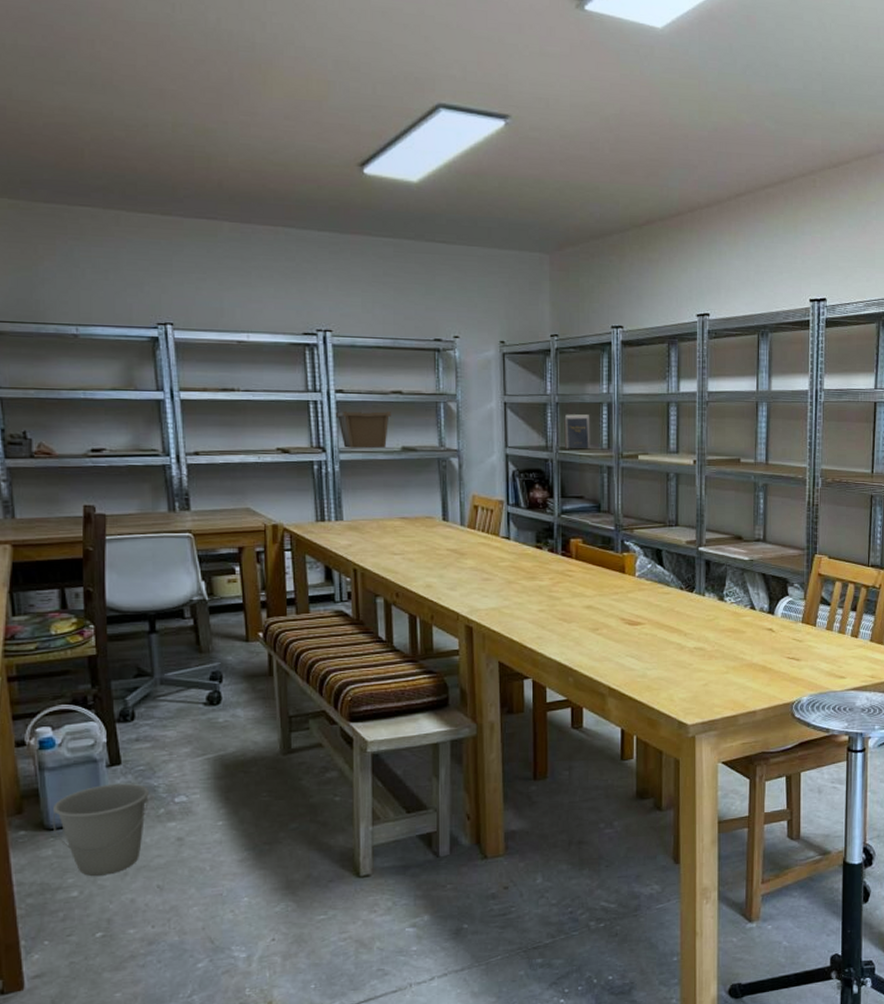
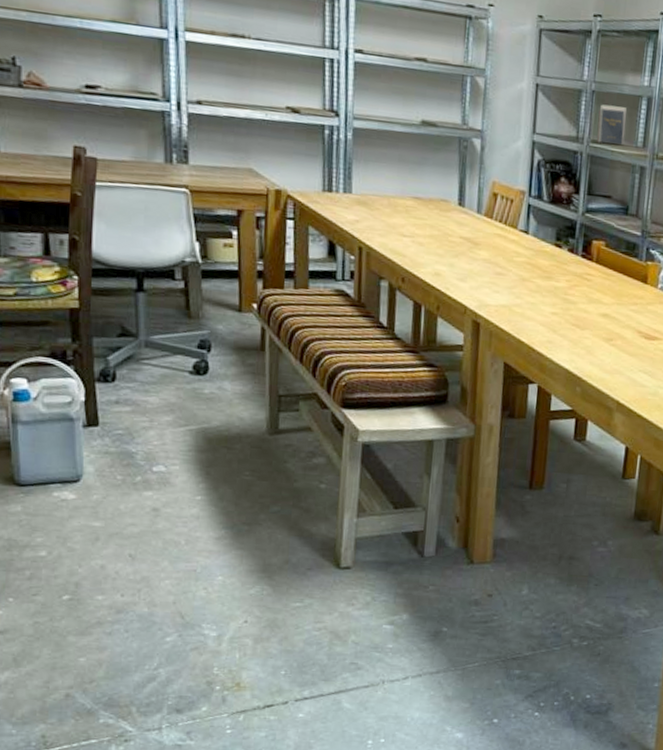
bucket: present [52,783,150,876] -> none [23,444,127,538]
storage bin: present [335,411,391,449] -> none [352,74,413,120]

